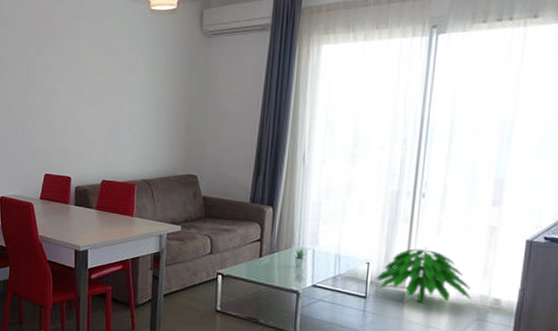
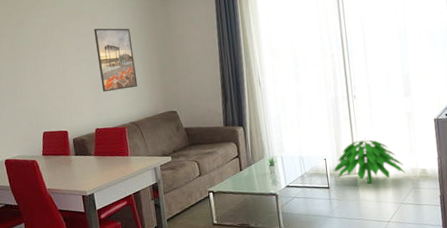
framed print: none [116,67,160,142] -> present [93,28,138,93]

